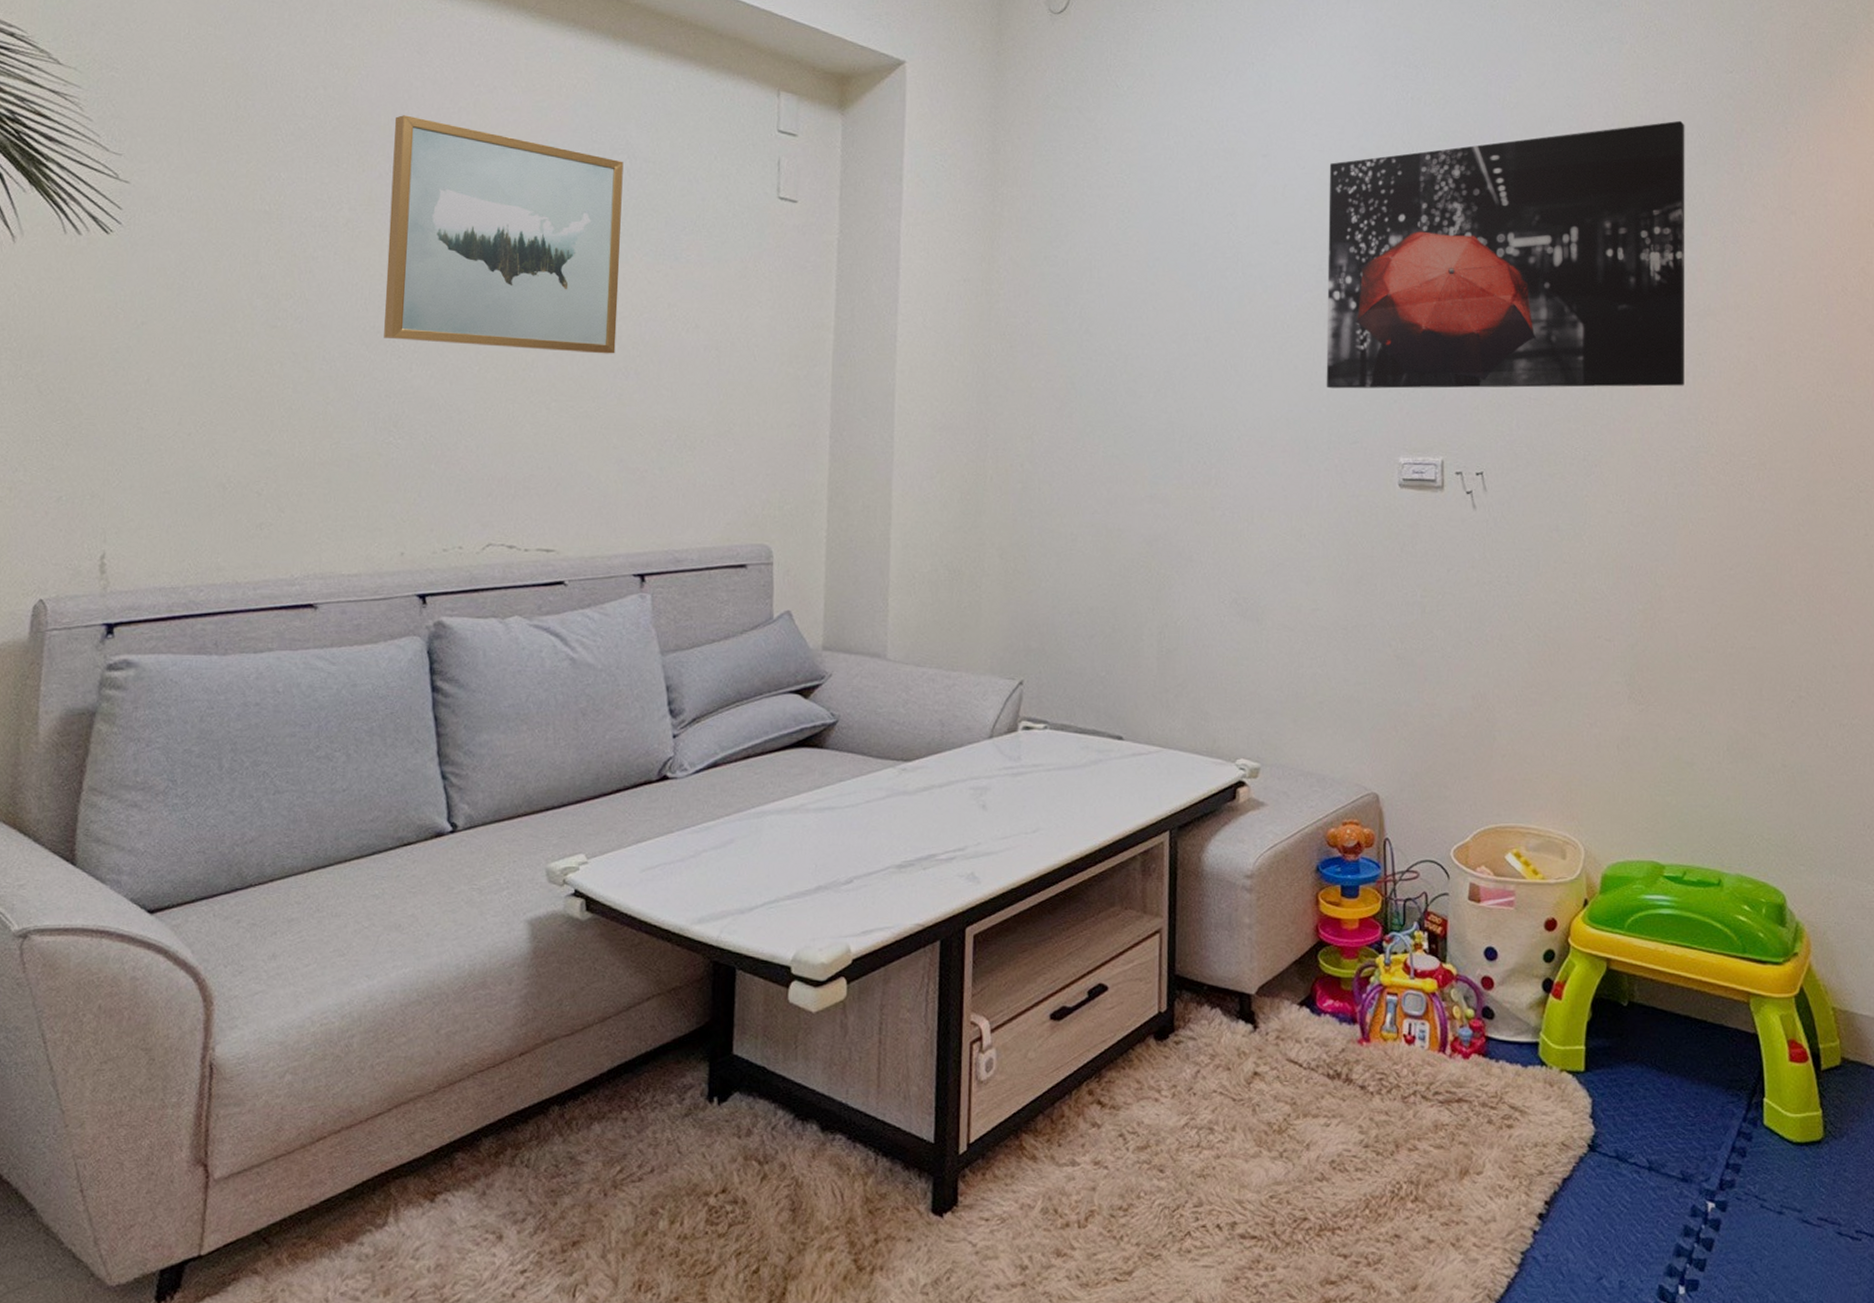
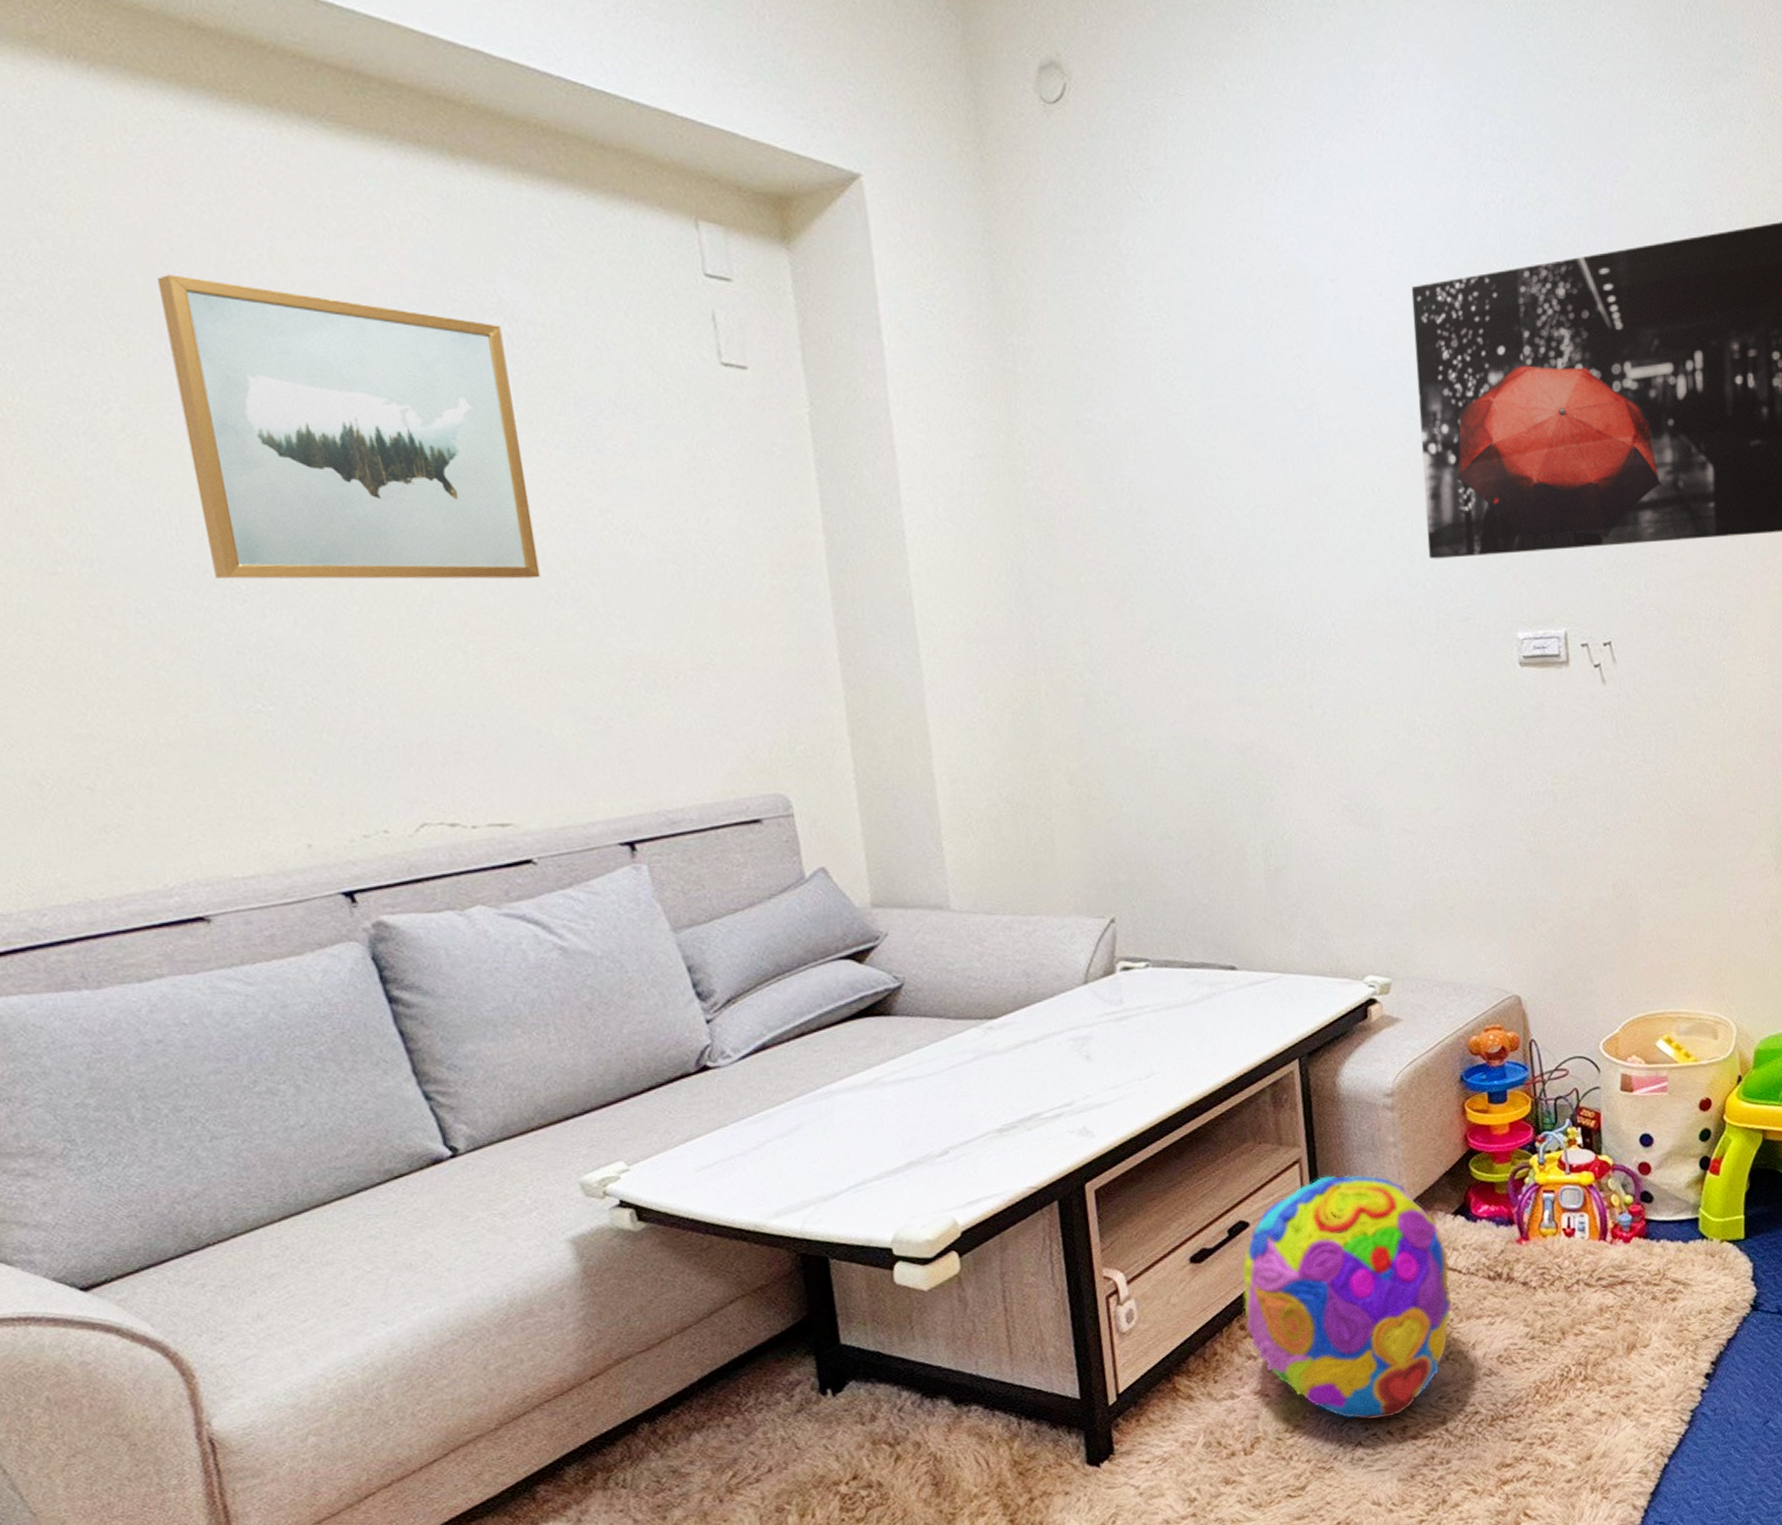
decorative ball: none [1093,949,1292,1212] -> present [1241,1174,1453,1421]

